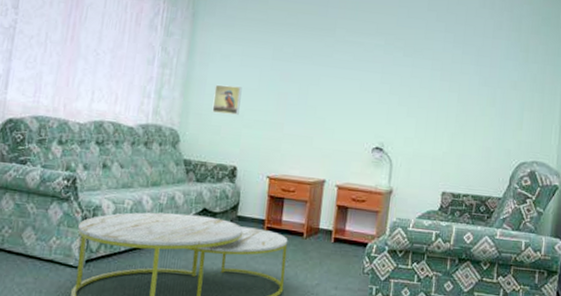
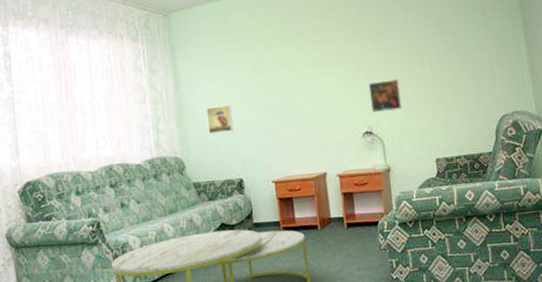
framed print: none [386,97,423,133] -> present [368,78,403,112]

